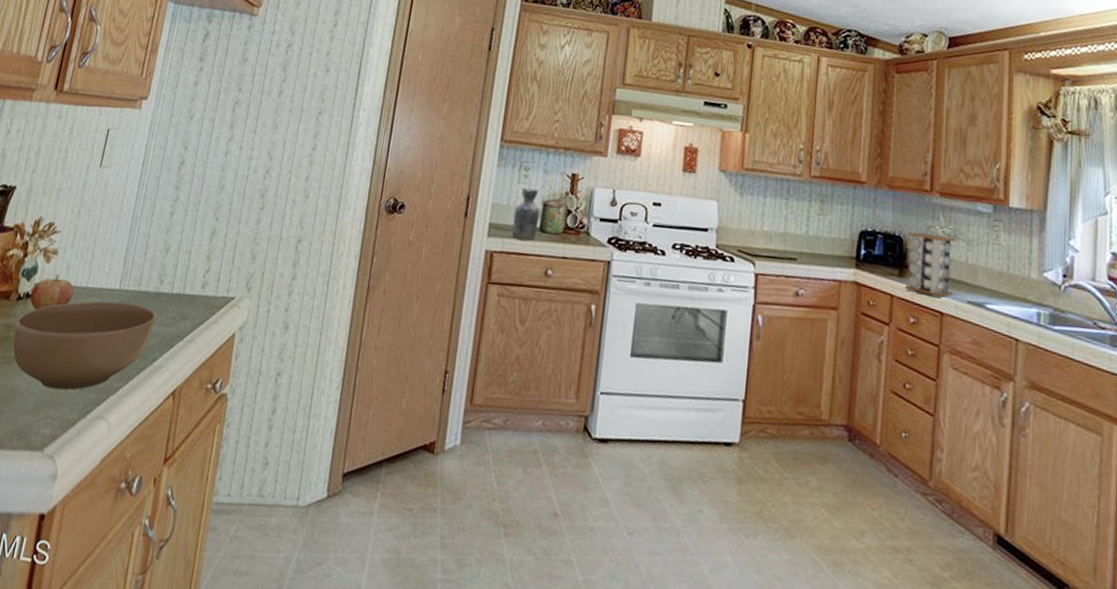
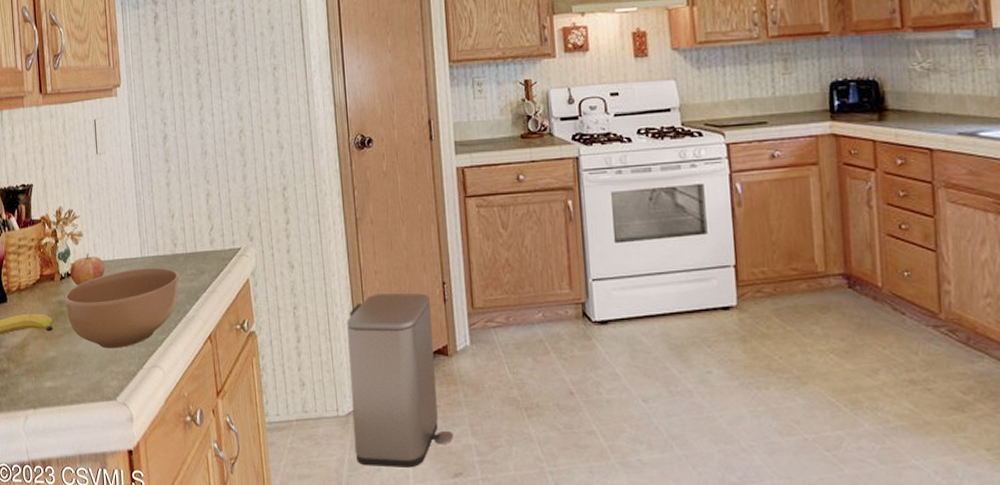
pedal bin: none [306,372,429,578] -> present [346,293,454,468]
ceramic jug: present [511,188,541,241] -> none [475,102,502,152]
canister: present [538,198,566,235] -> none [501,107,527,142]
spice rack: present [905,224,956,298] -> none [883,62,942,135]

